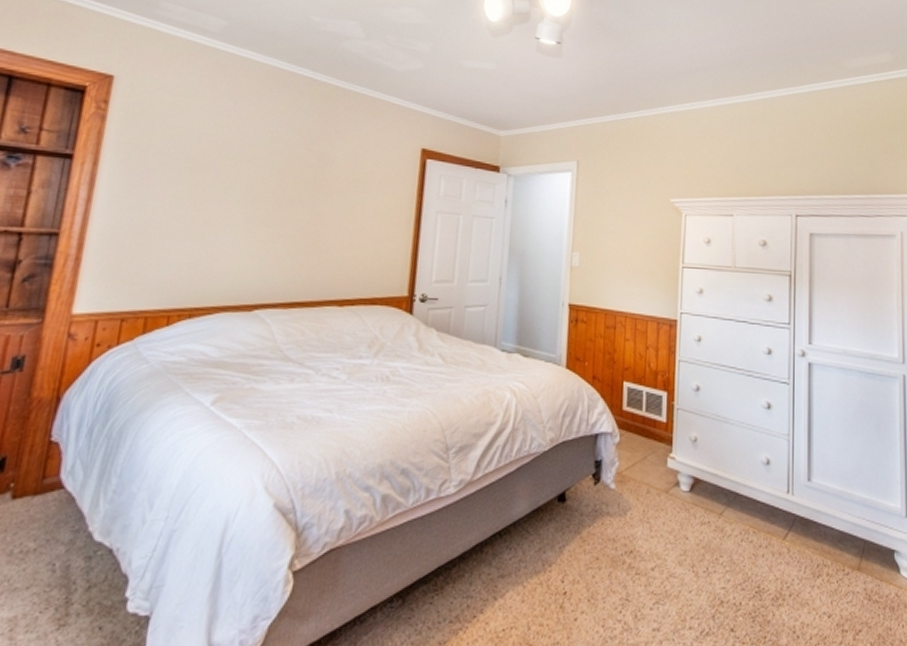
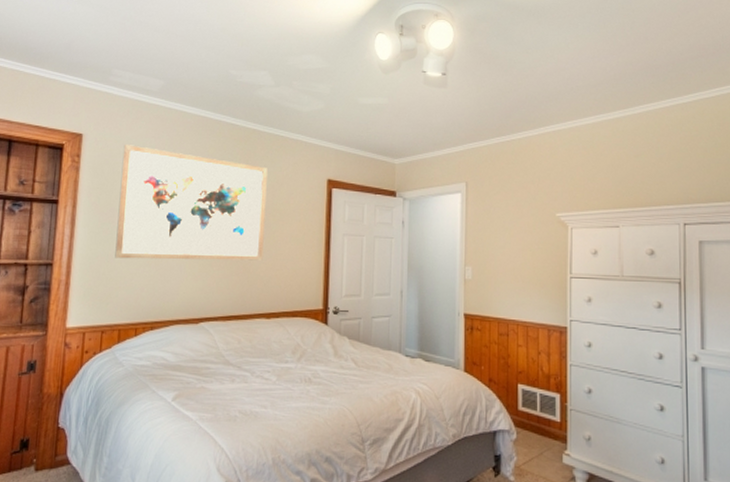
wall art: none [146,92,351,239] -> present [115,145,268,261]

